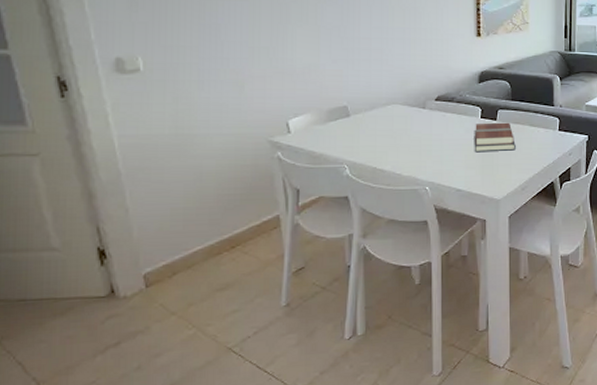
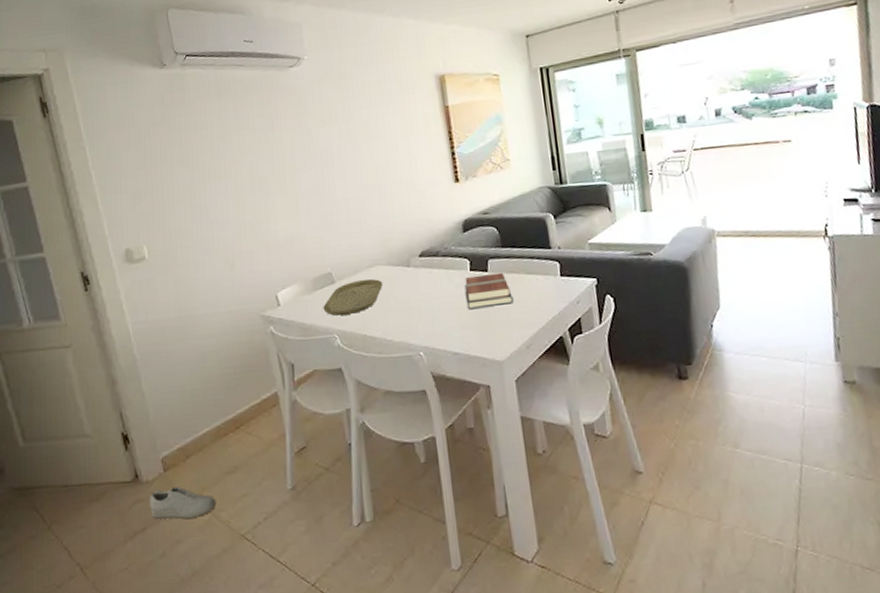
shoe: none [126,302,203,334] -> present [150,486,216,520]
placemat: none [335,115,398,147] -> present [323,278,383,316]

